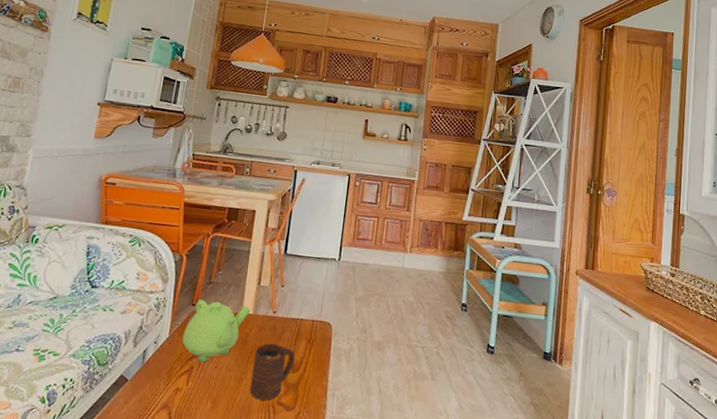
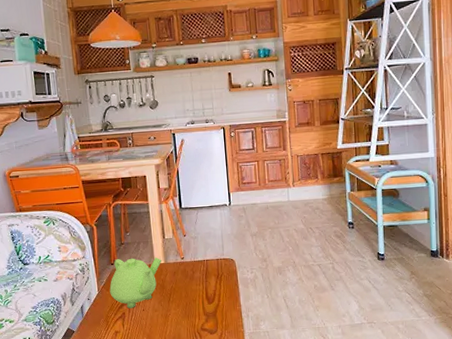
cup: present [250,343,295,401] -> none [174,283,209,329]

